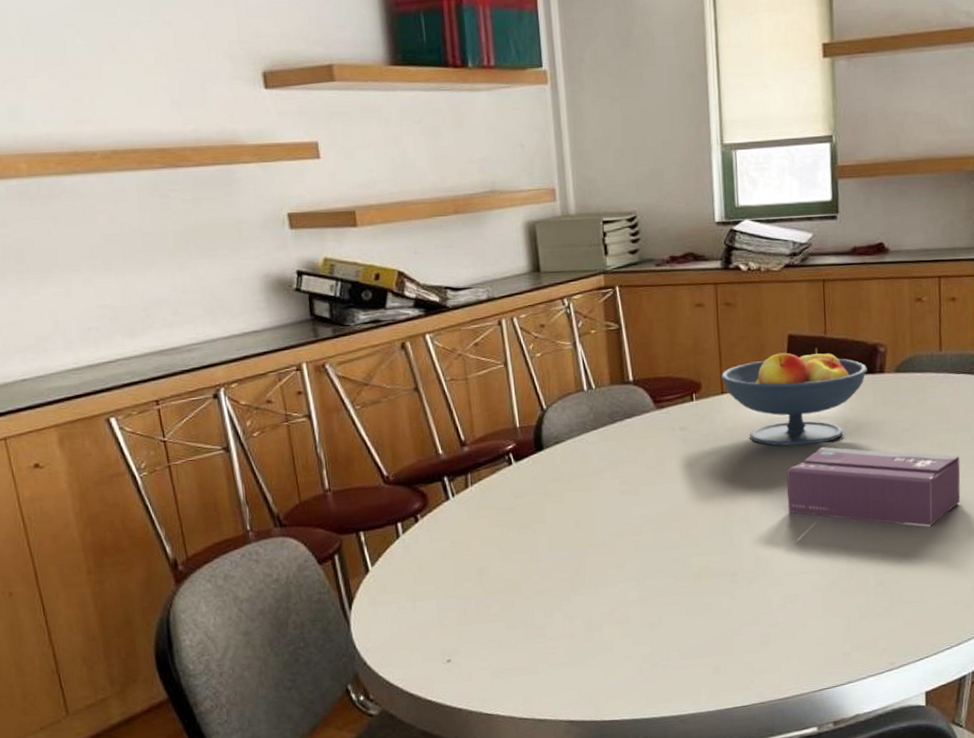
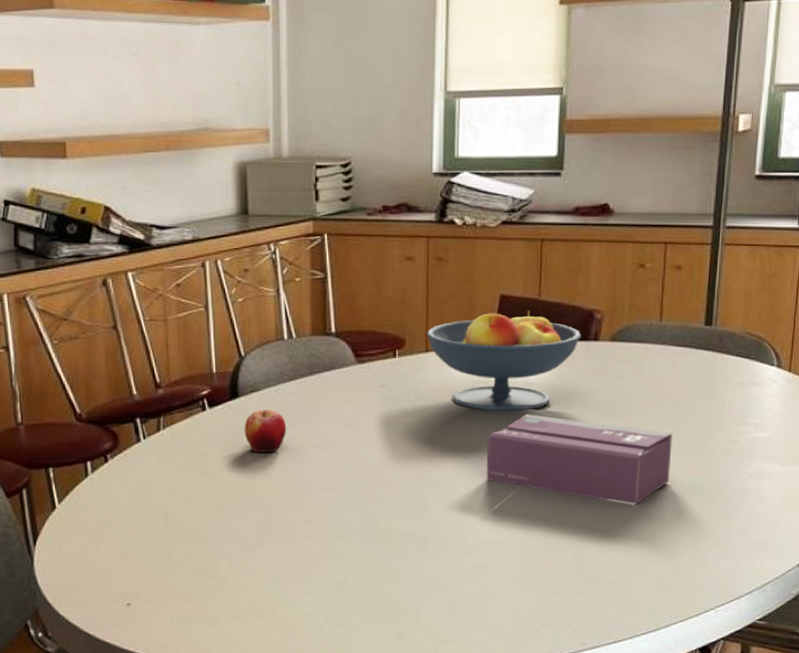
apple: none [551,459,593,503] -> present [244,410,287,454]

